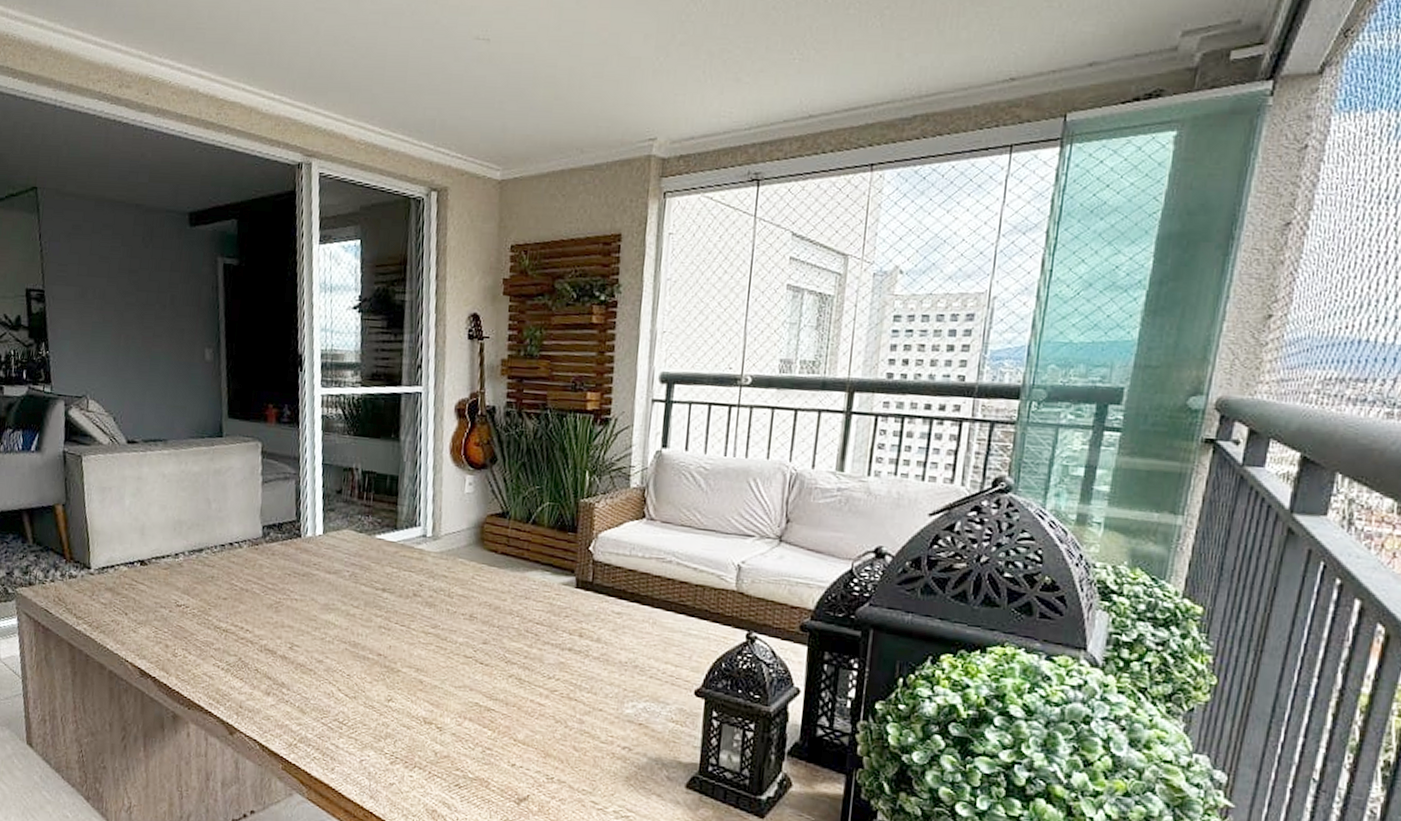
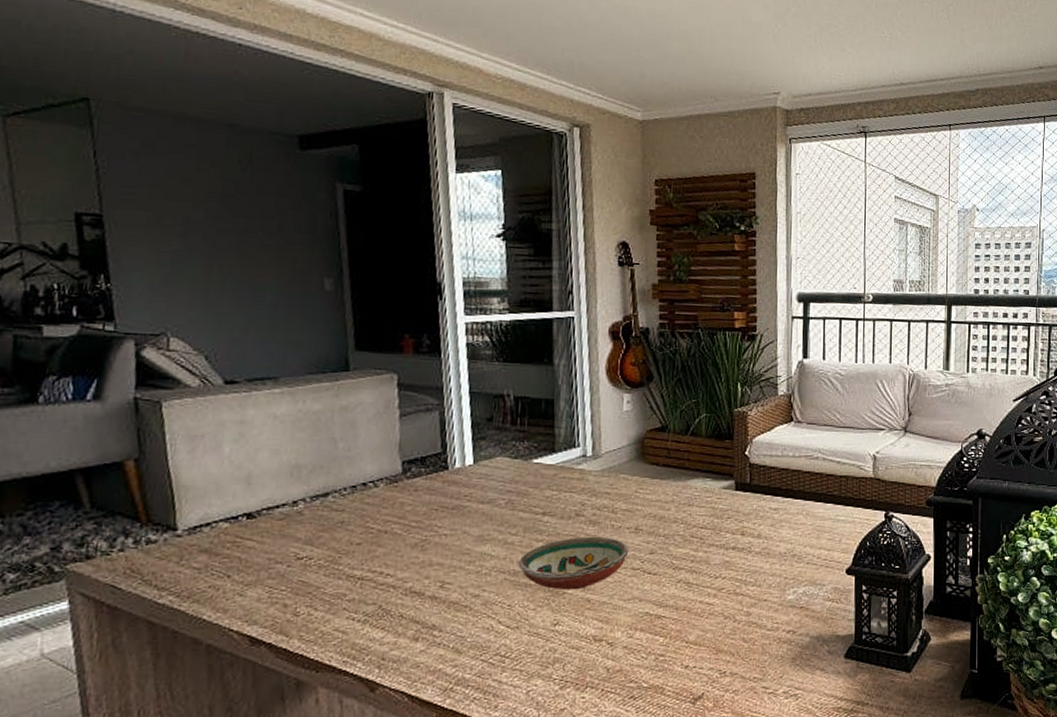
decorative bowl: none [358,617,463,670] -> present [518,536,629,590]

